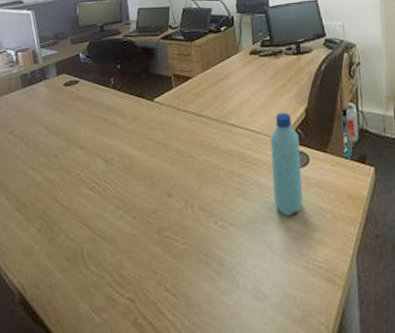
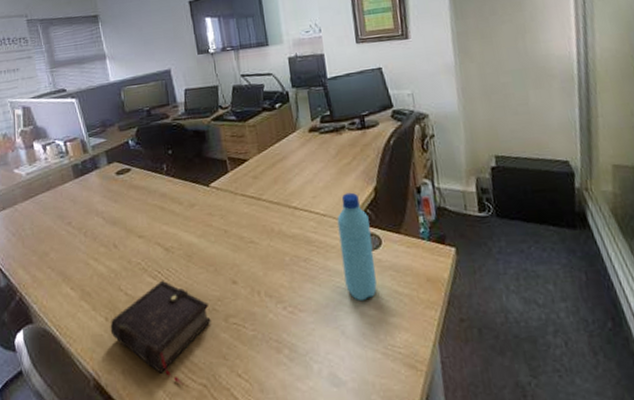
book: none [42,191,144,300] -> present [110,280,211,386]

